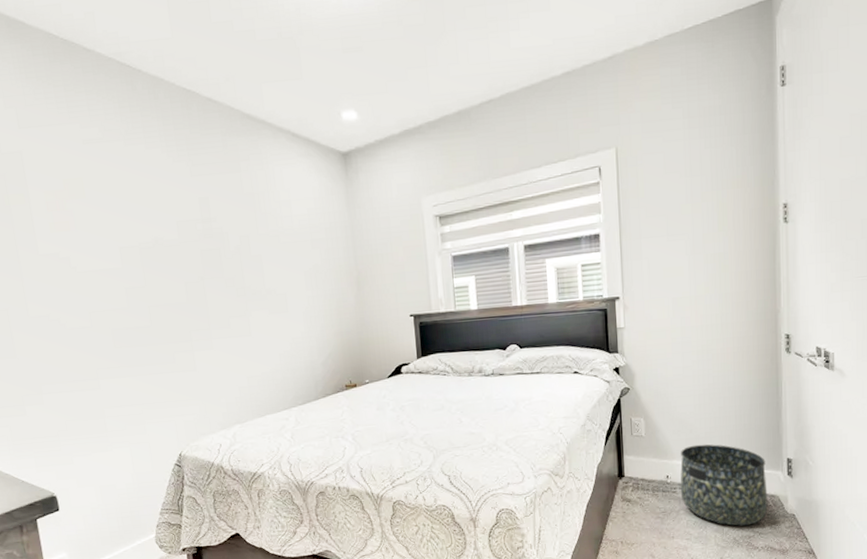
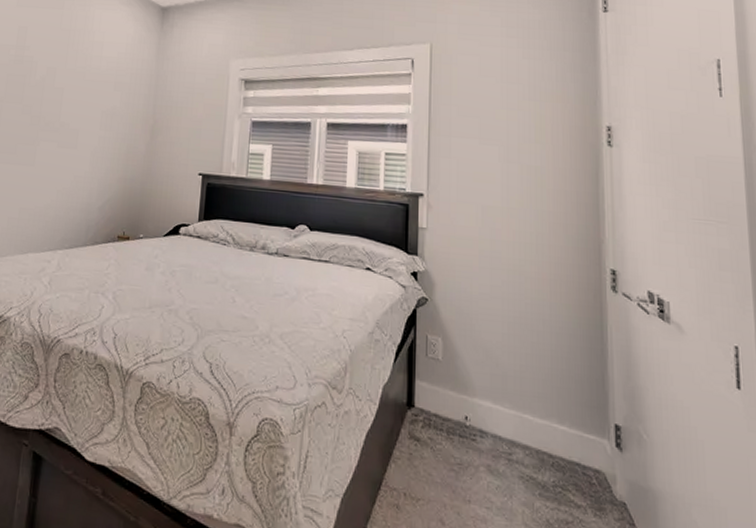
basket: present [680,444,768,526] -> none [481,383,591,506]

